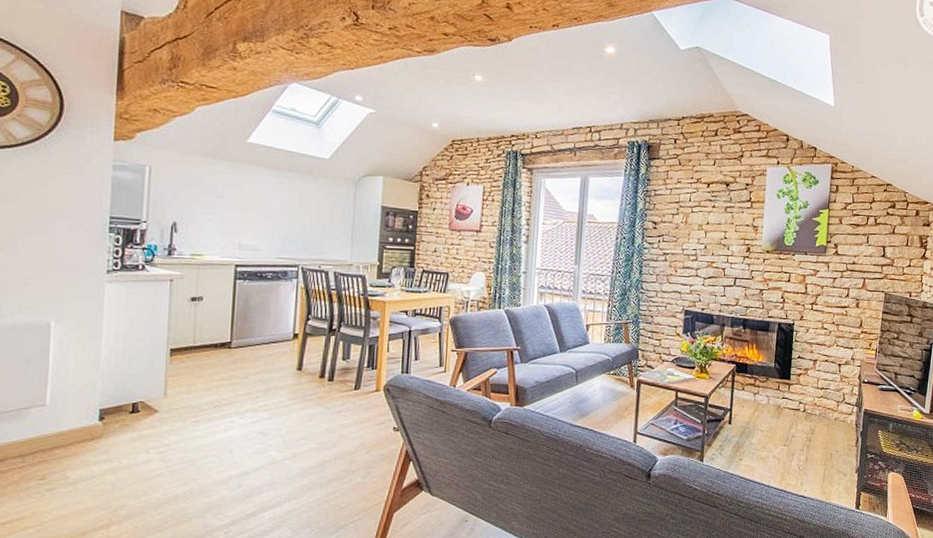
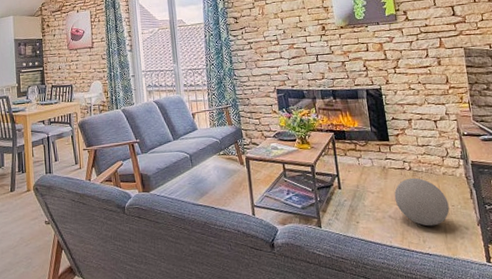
decorative ball: none [782,420,834,470] -> present [394,177,450,226]

